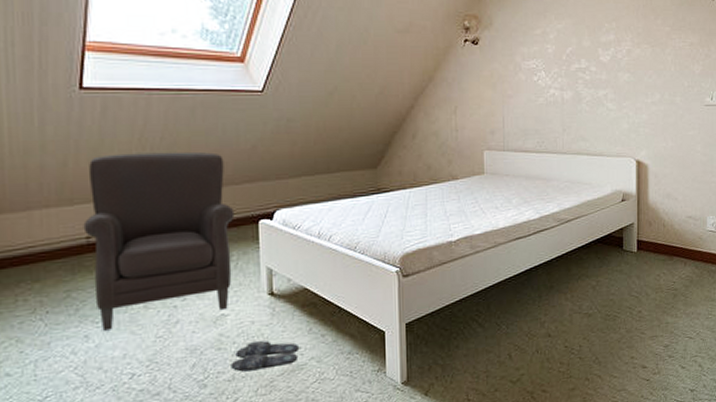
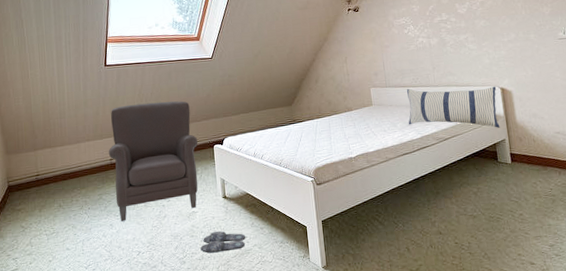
pillow: none [526,155,632,209] -> present [407,86,500,128]

